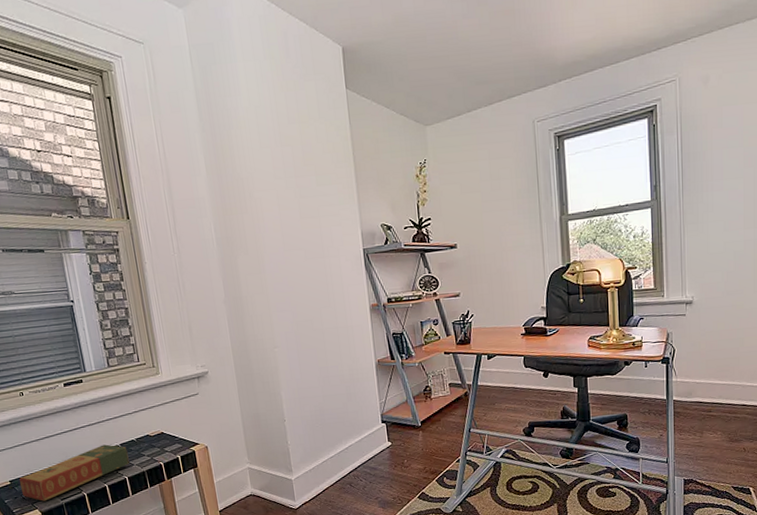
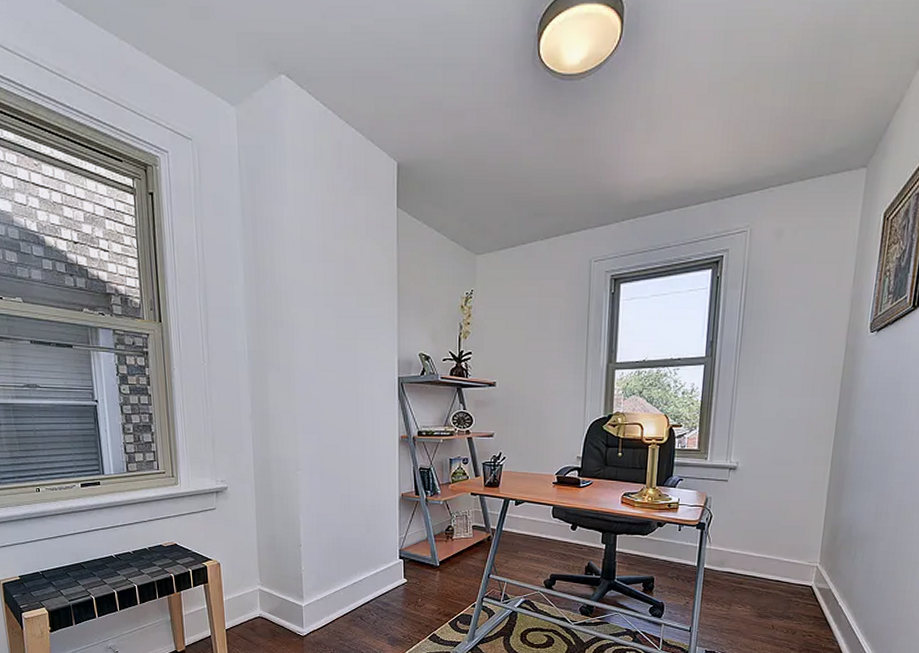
book: present [19,444,130,501] -> none [29,550,140,600]

